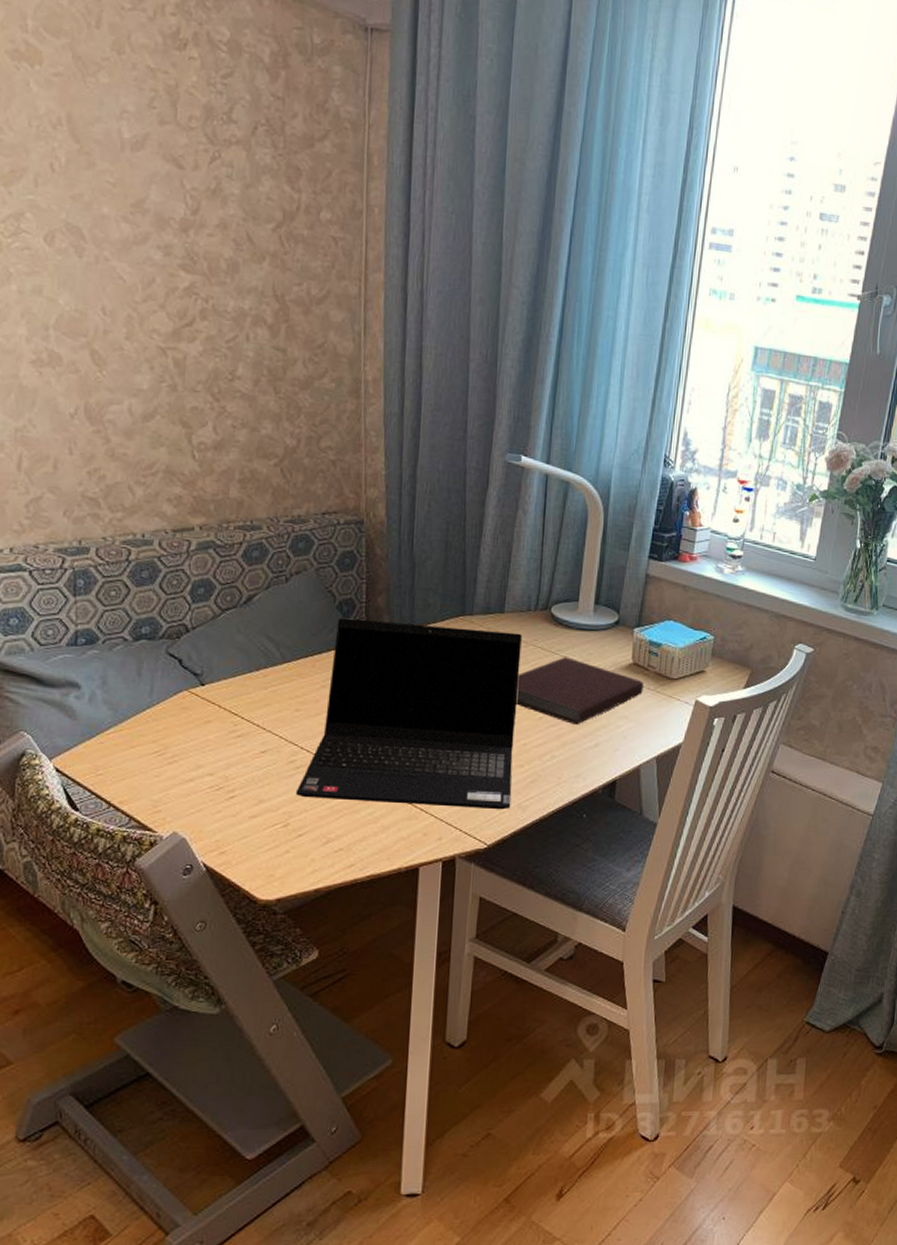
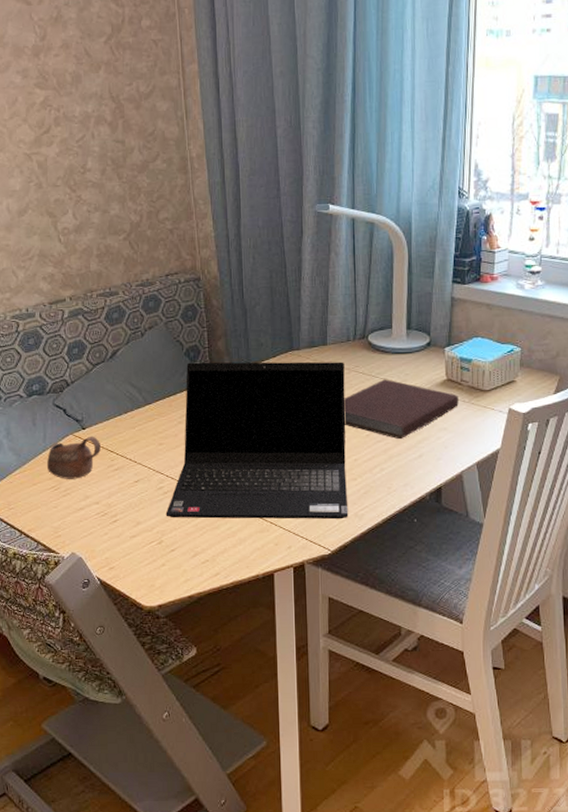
cup: none [150,694,222,744] -> present [46,436,101,479]

